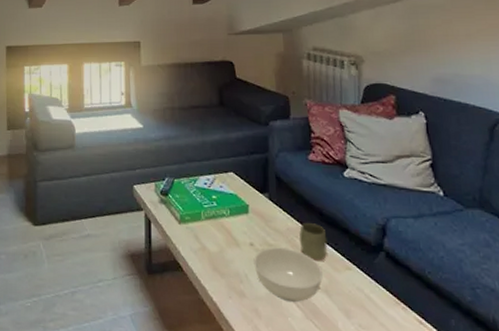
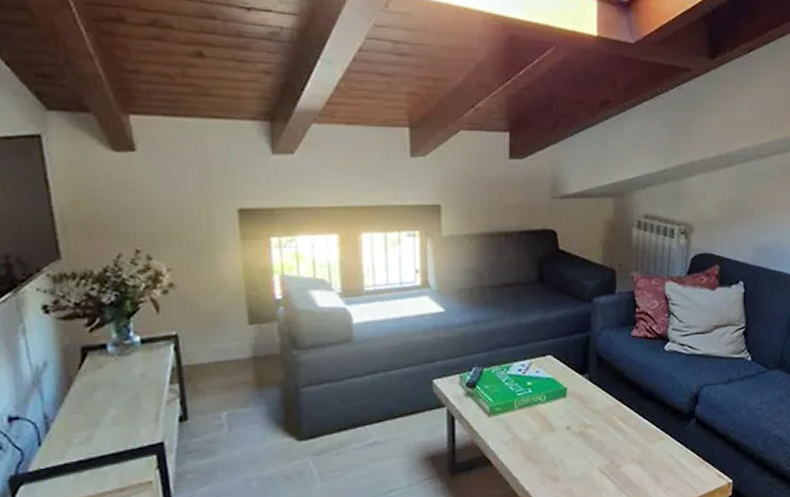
bowl: present [253,247,323,302] -> none [569,426,637,478]
mug: present [299,223,328,261] -> none [618,399,644,435]

